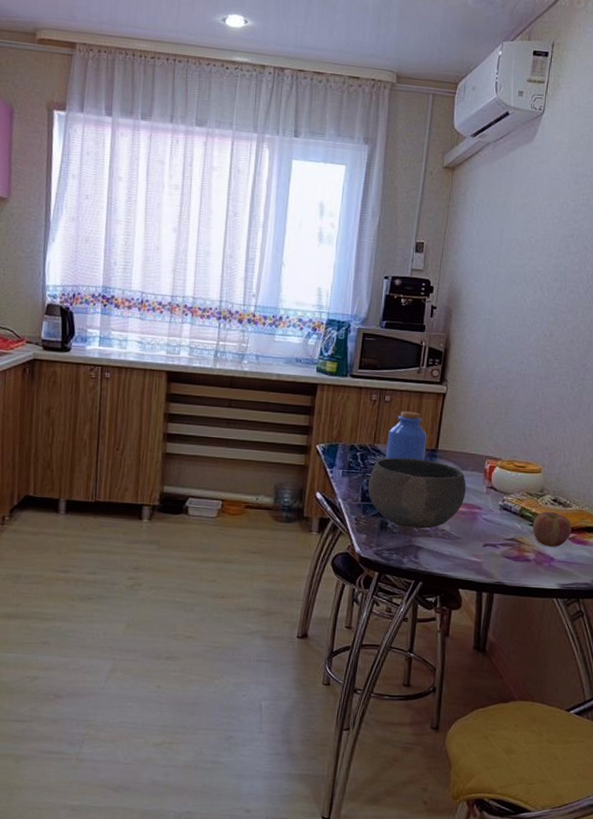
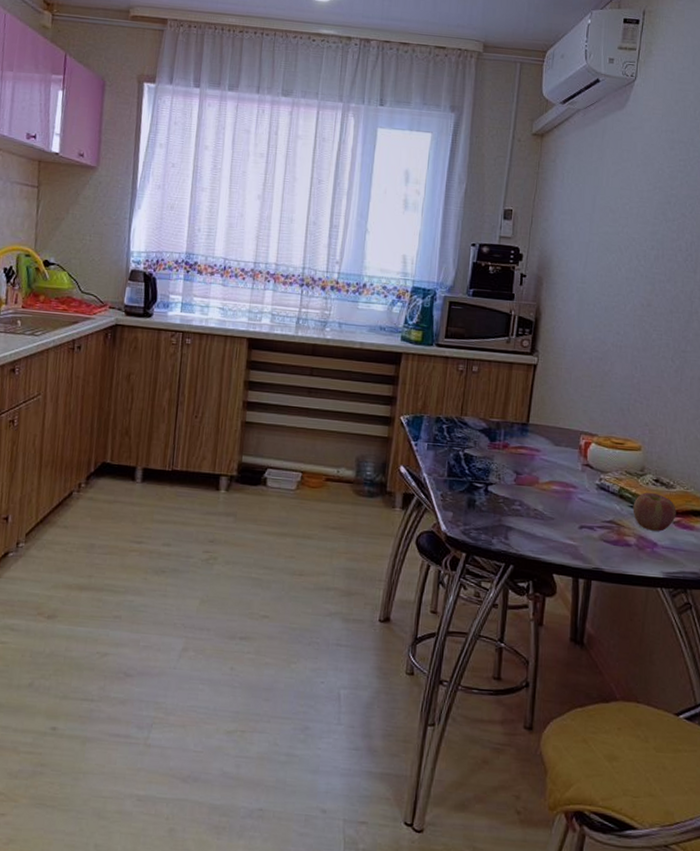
bowl: present [368,457,466,528] -> none [455,431,560,507]
jar: present [386,411,428,461] -> none [473,382,518,435]

